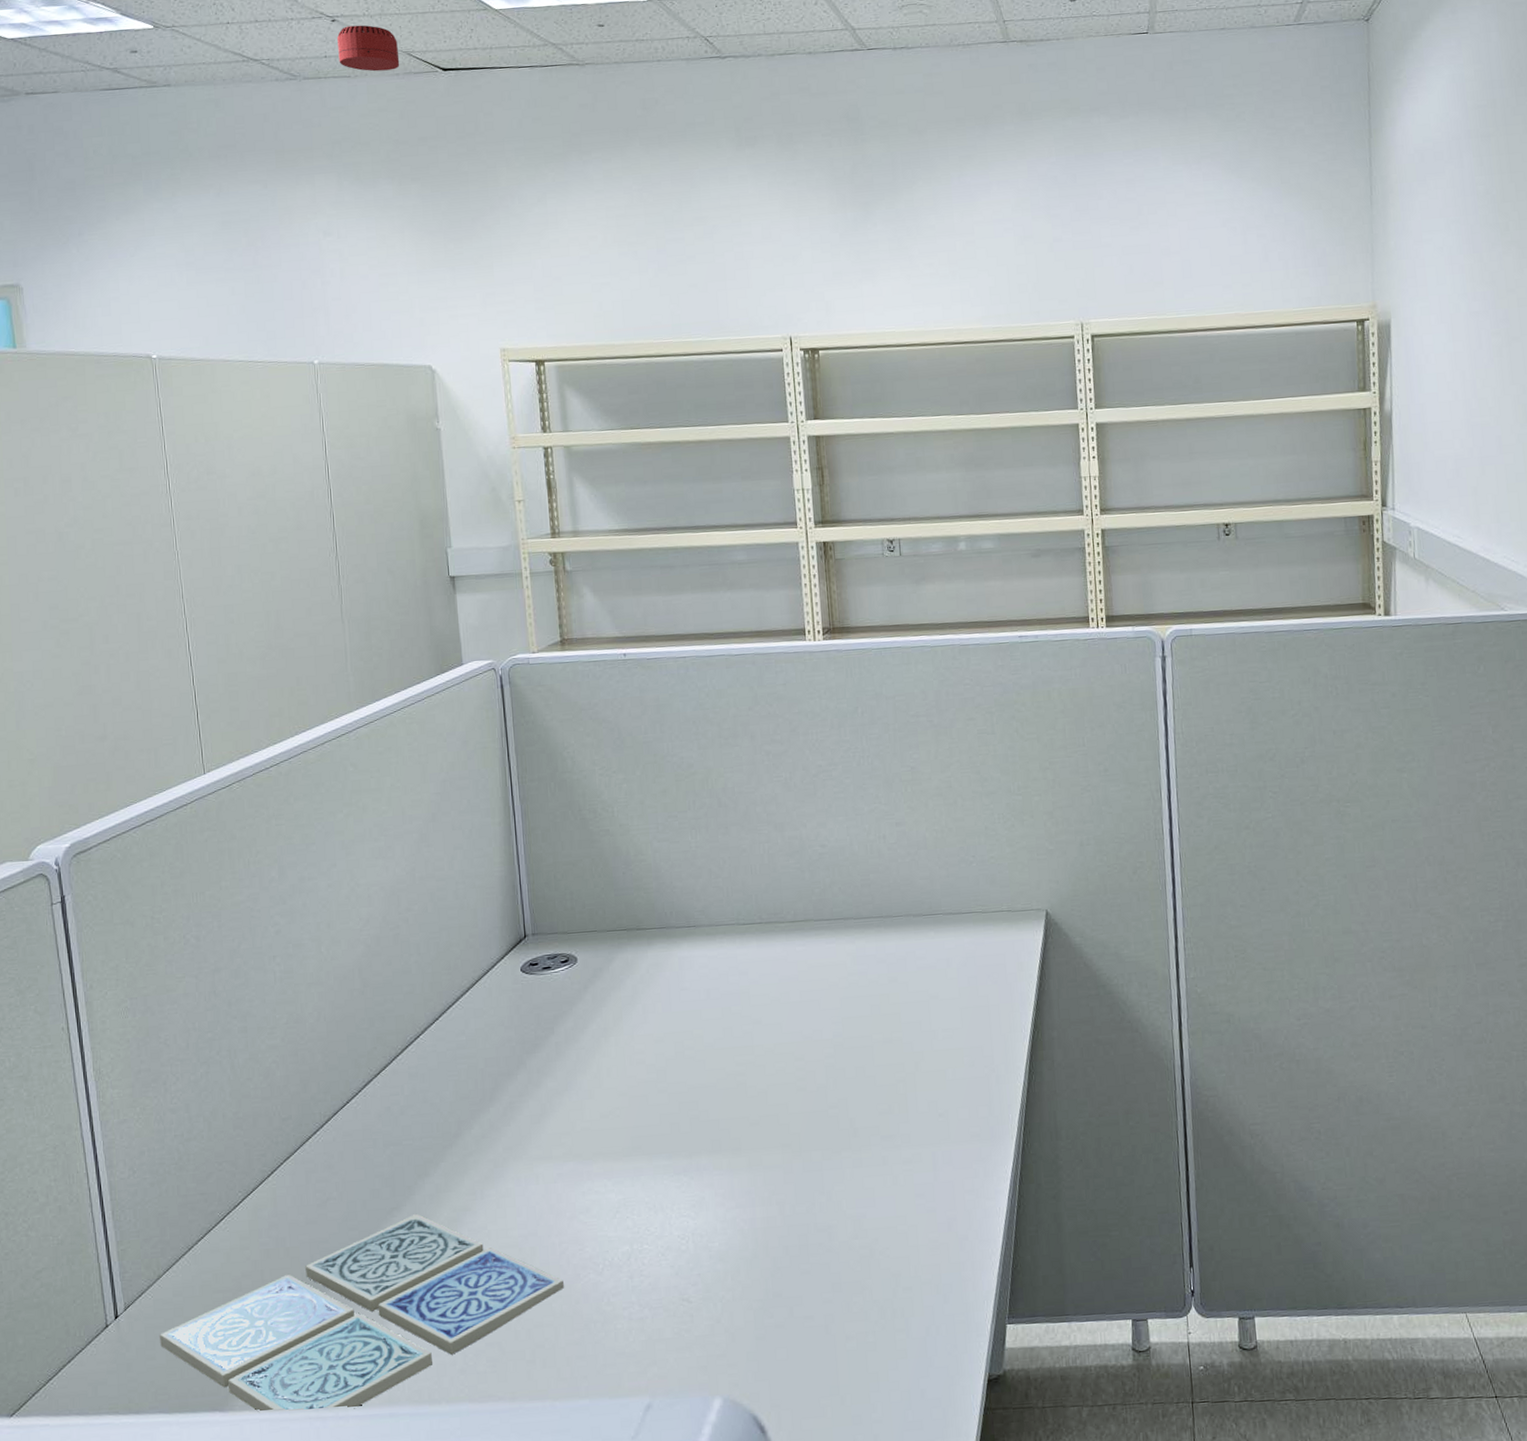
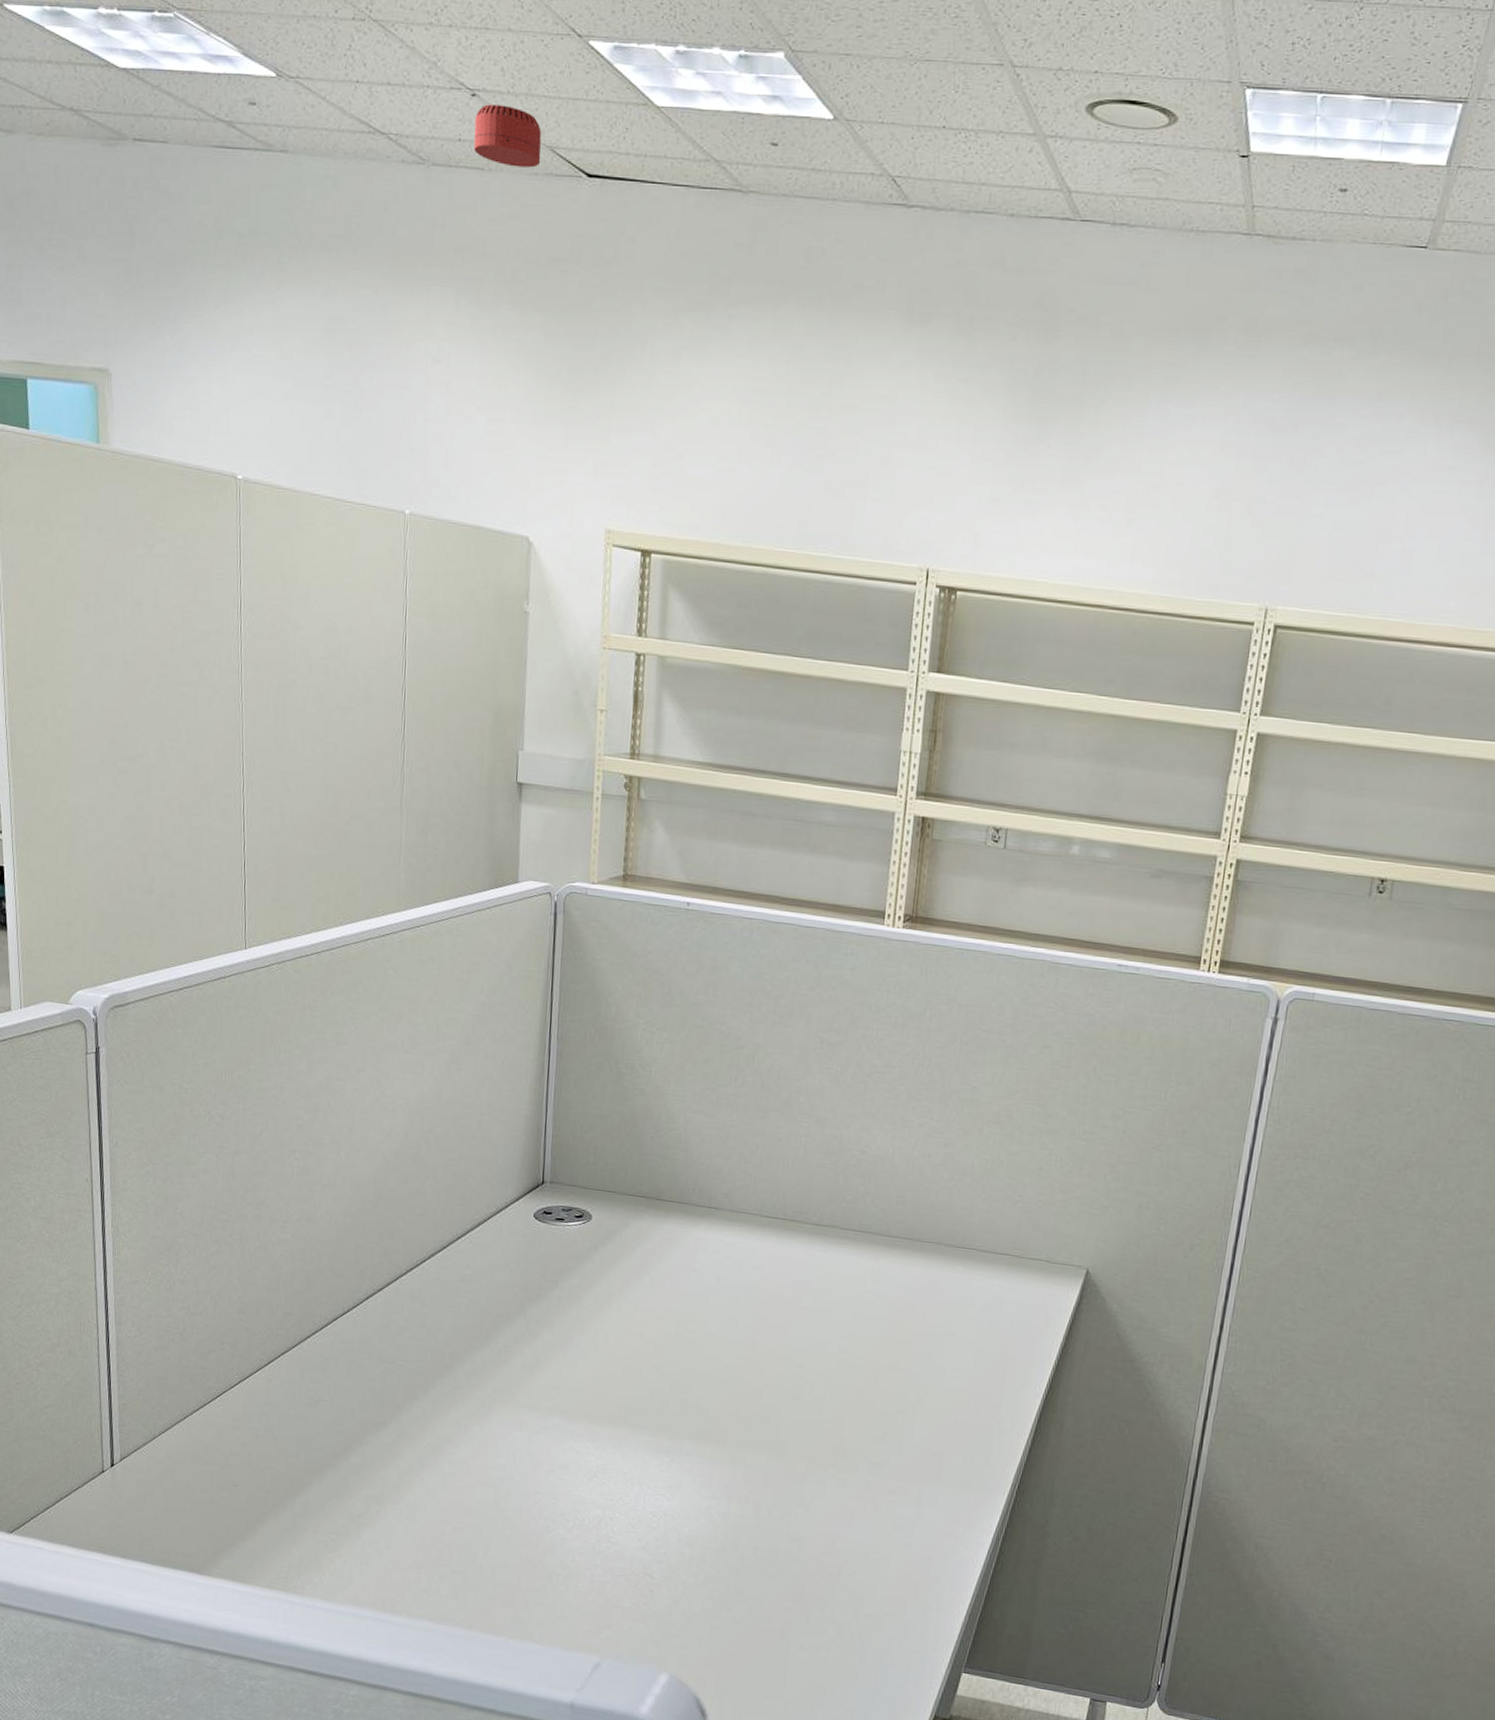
drink coaster: present [160,1213,564,1413] -> none [150,1432,533,1601]

